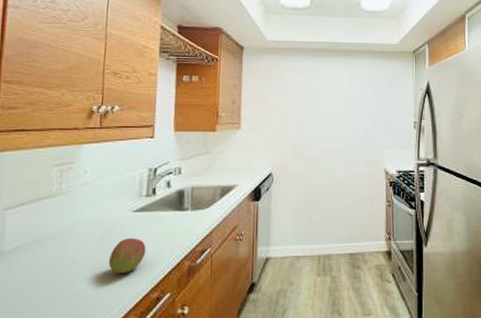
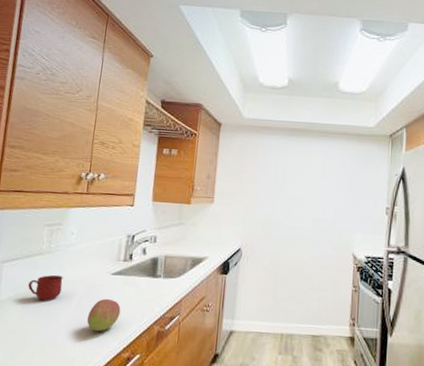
mug: none [37,217,78,247] -> present [28,274,63,302]

